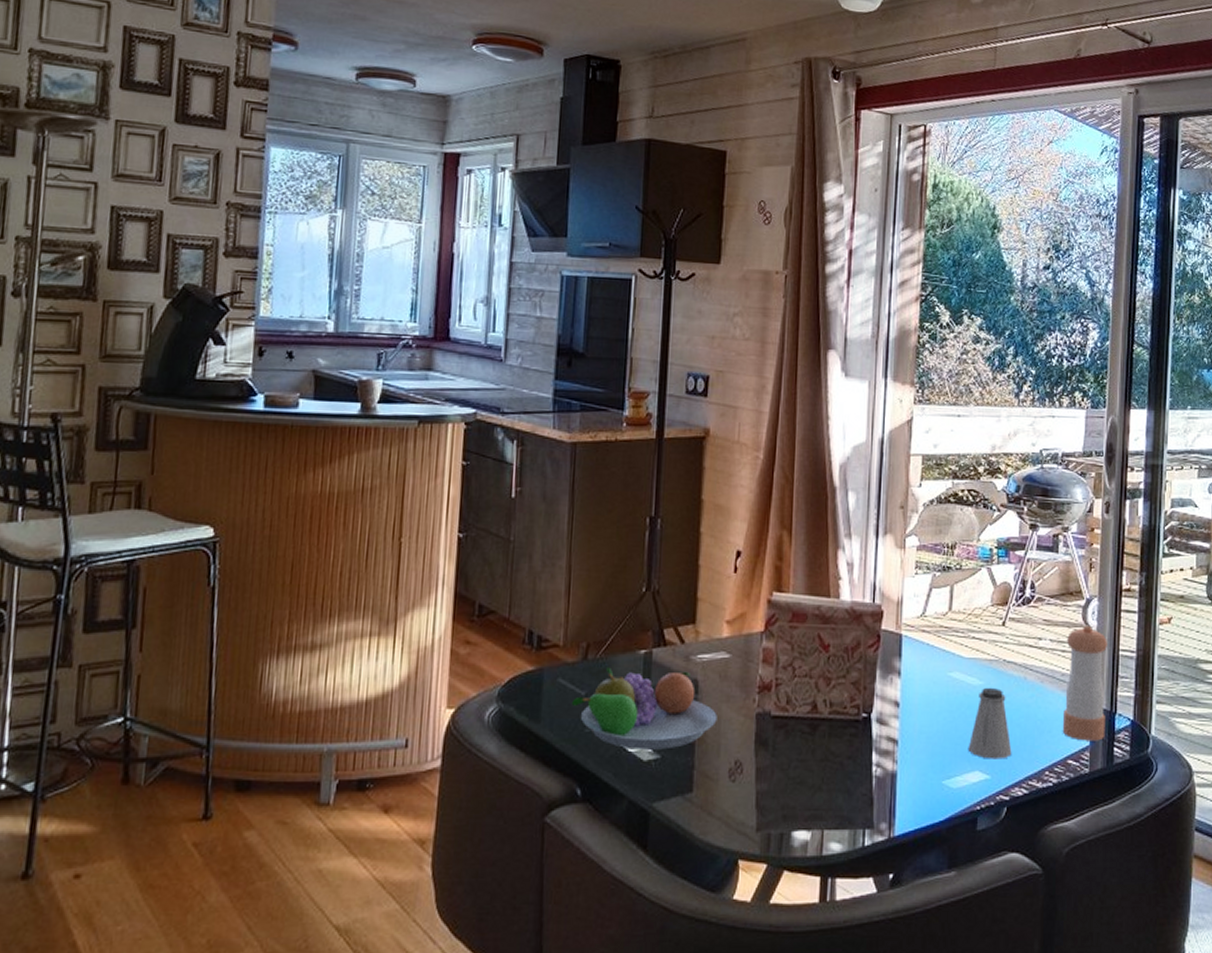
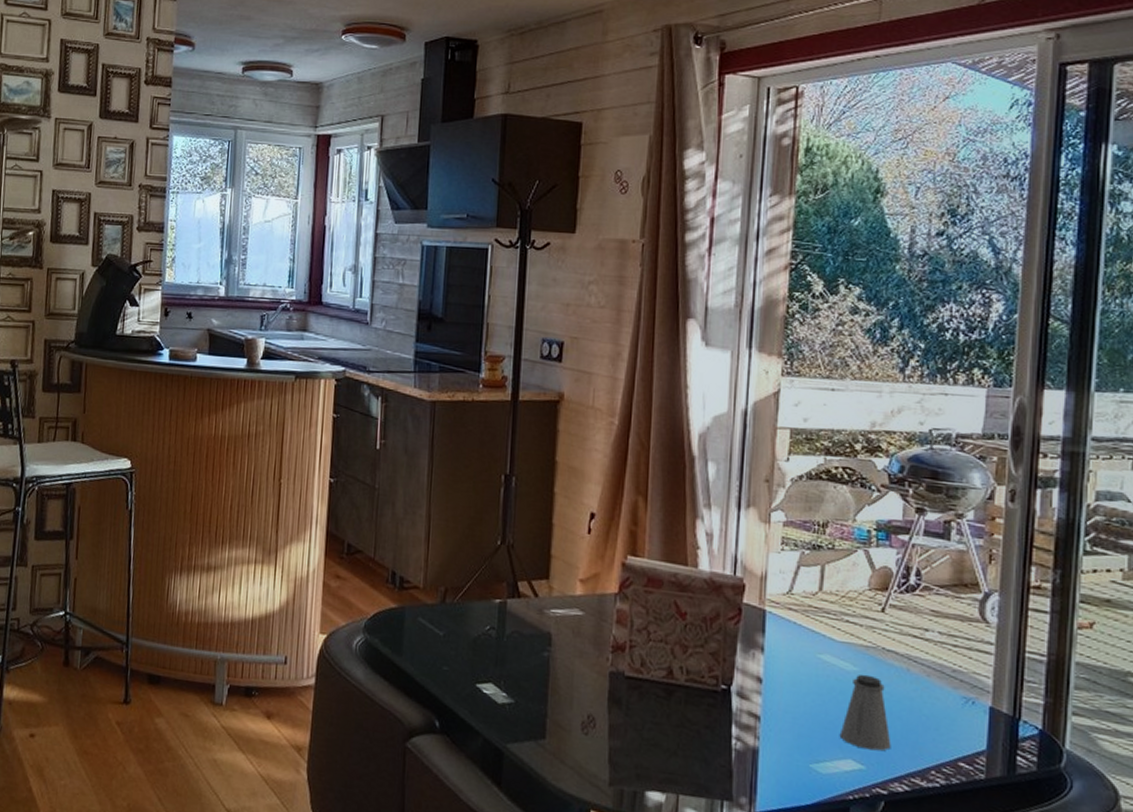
fruit bowl: present [571,667,717,750] -> none [430,612,570,695]
pepper shaker: present [1062,625,1107,741] -> none [952,620,1010,747]

